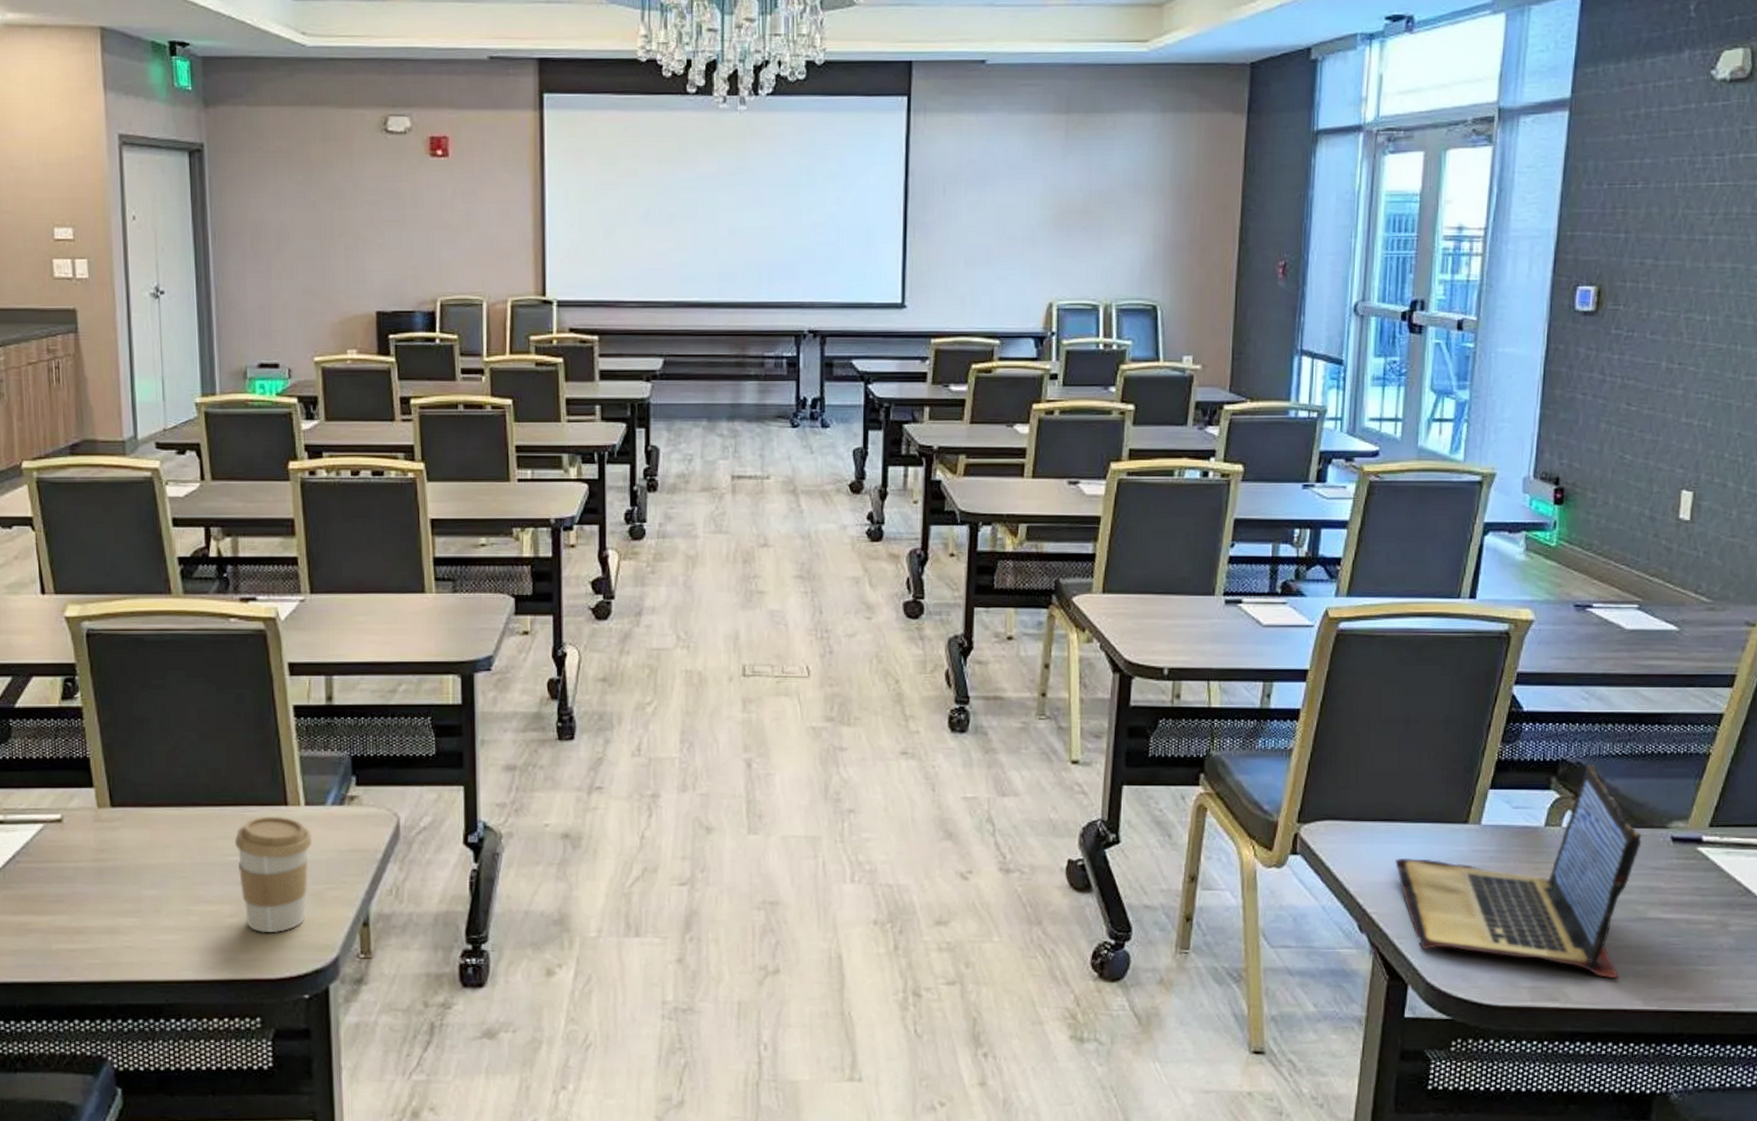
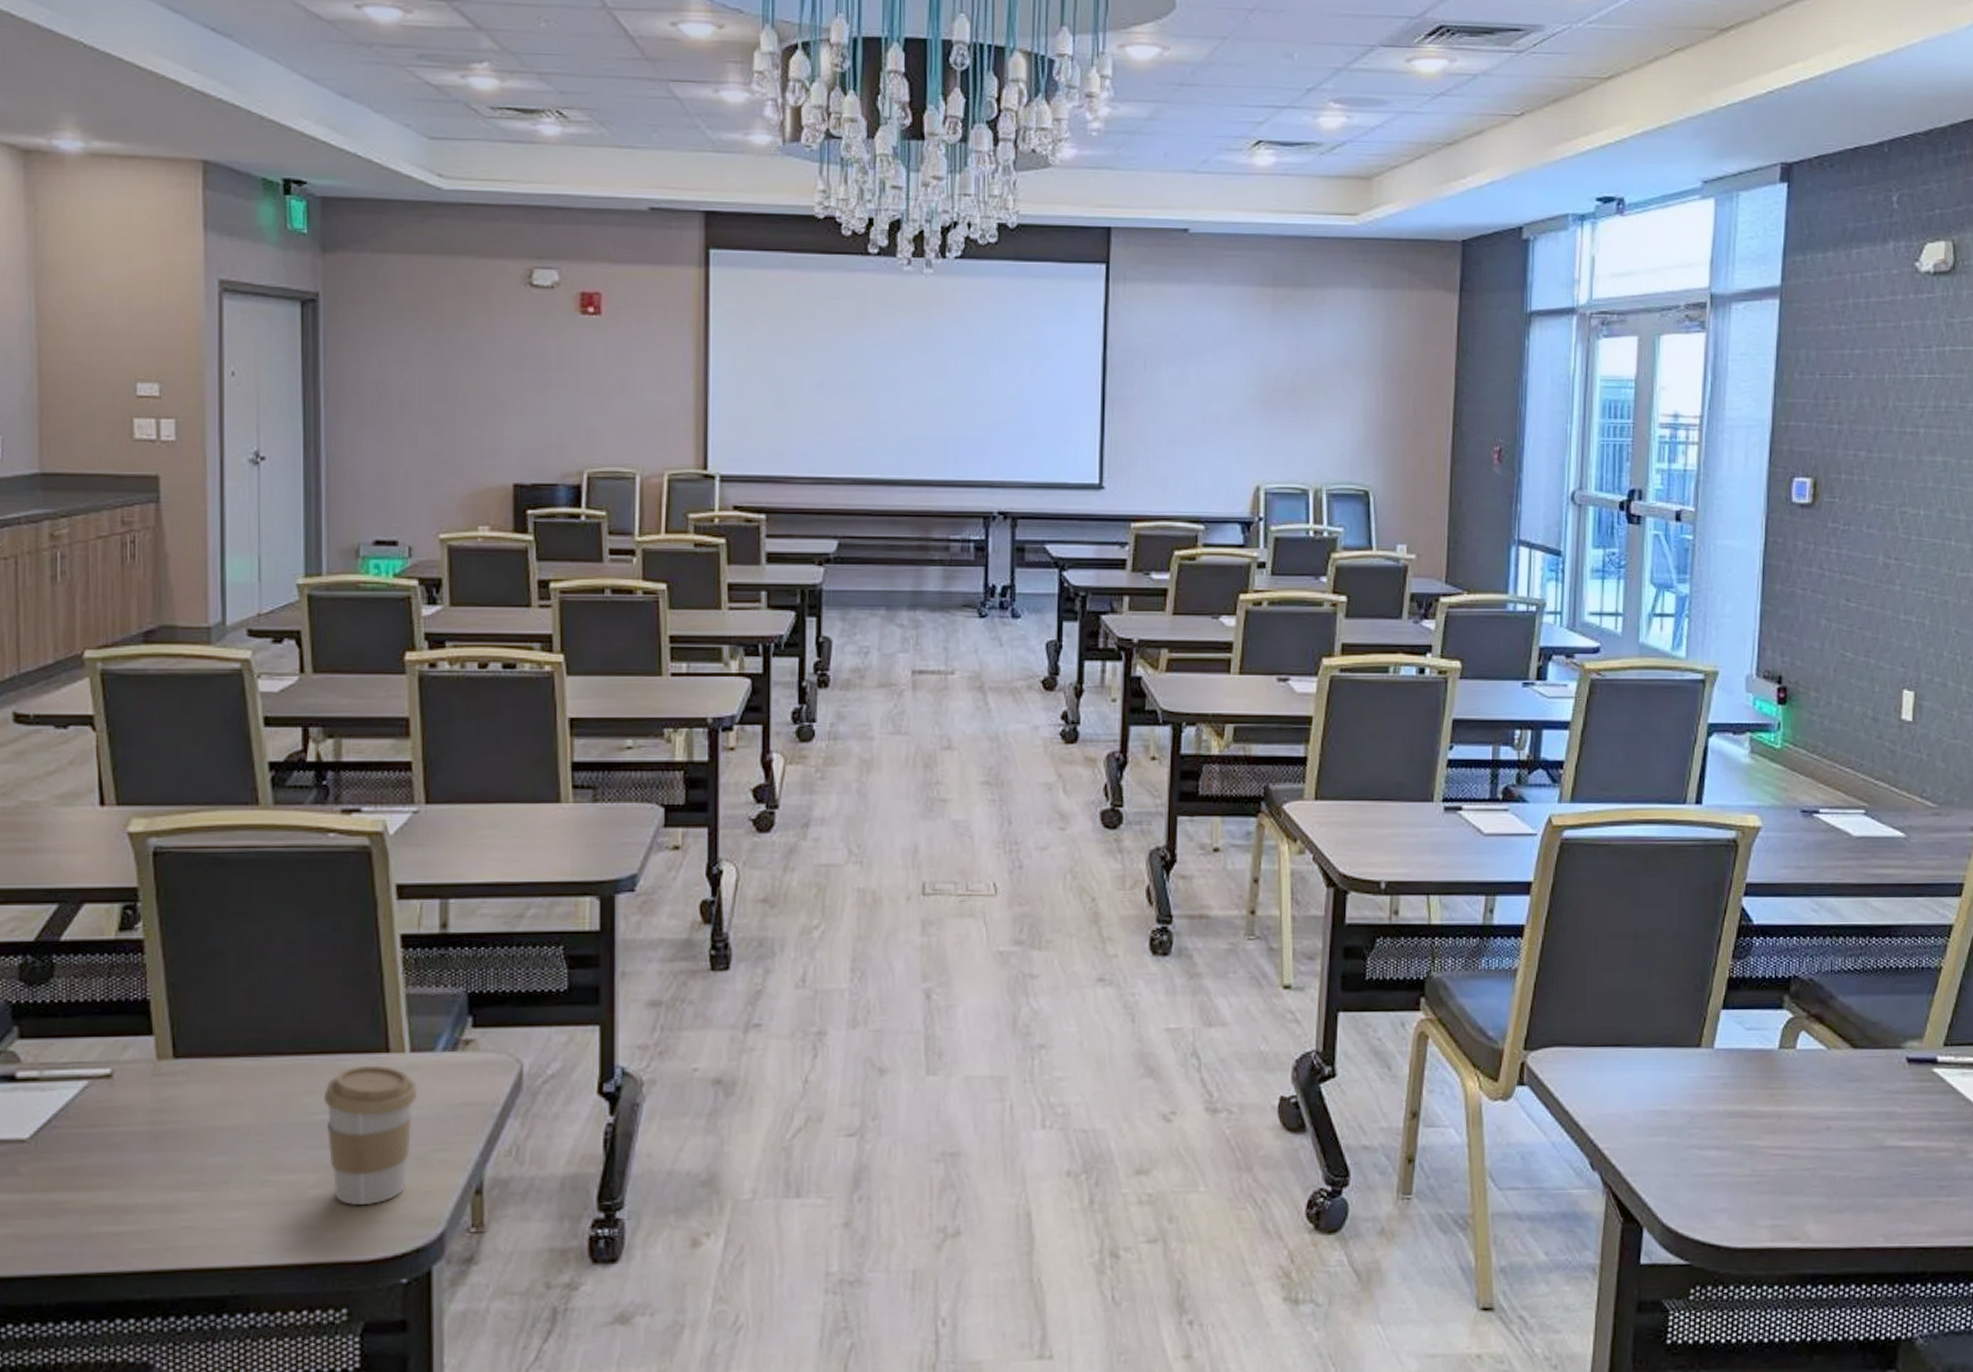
laptop: present [1395,765,1642,979] -> none [1627,981,1877,1214]

